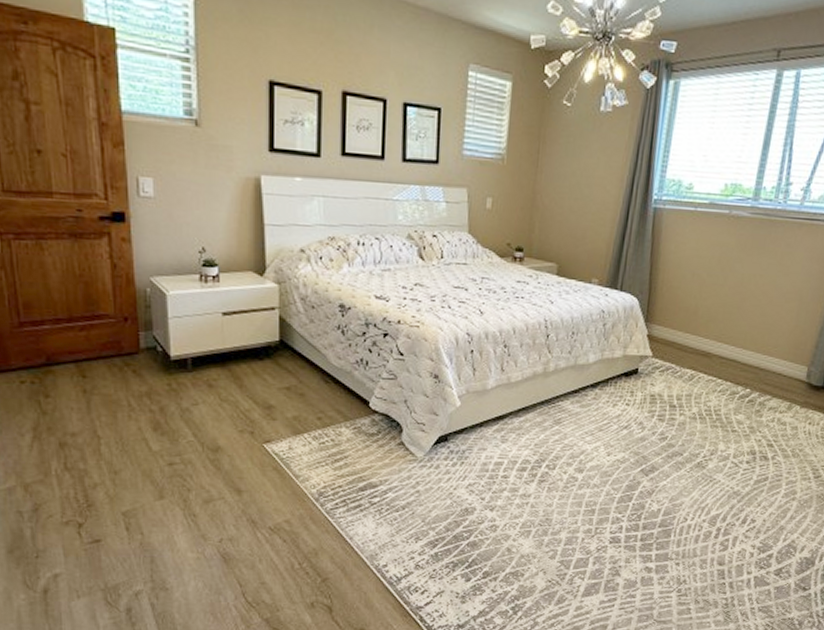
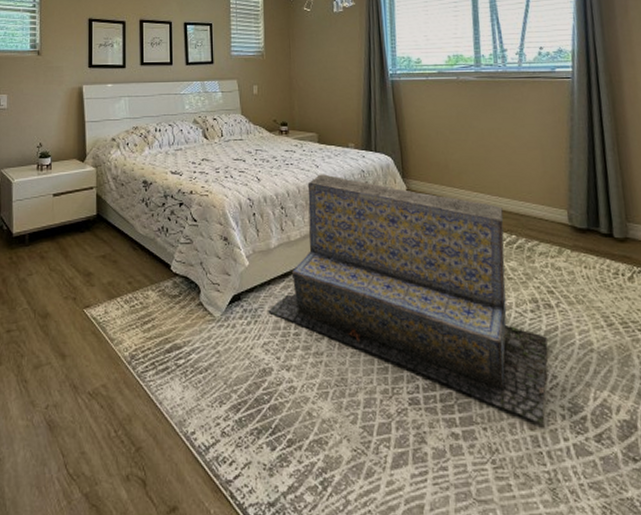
bench: none [477,311,755,561] -> present [268,174,548,425]

